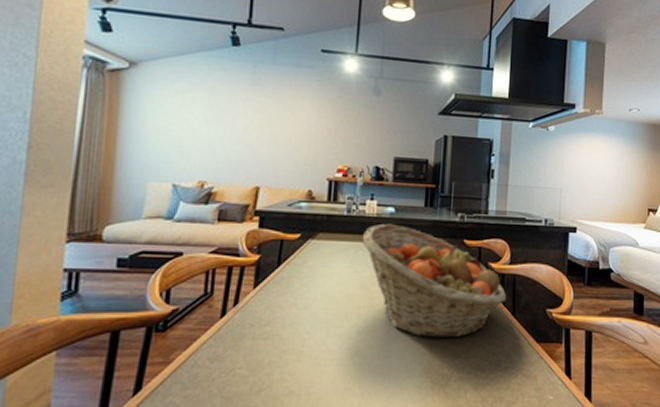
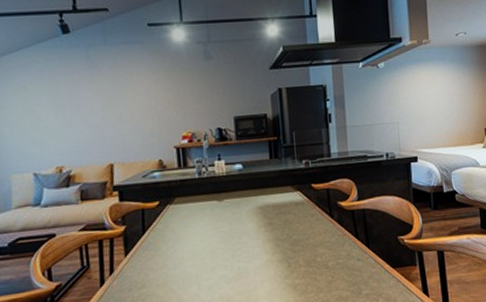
fruit basket: present [362,223,507,339] -> none [215,179,360,279]

